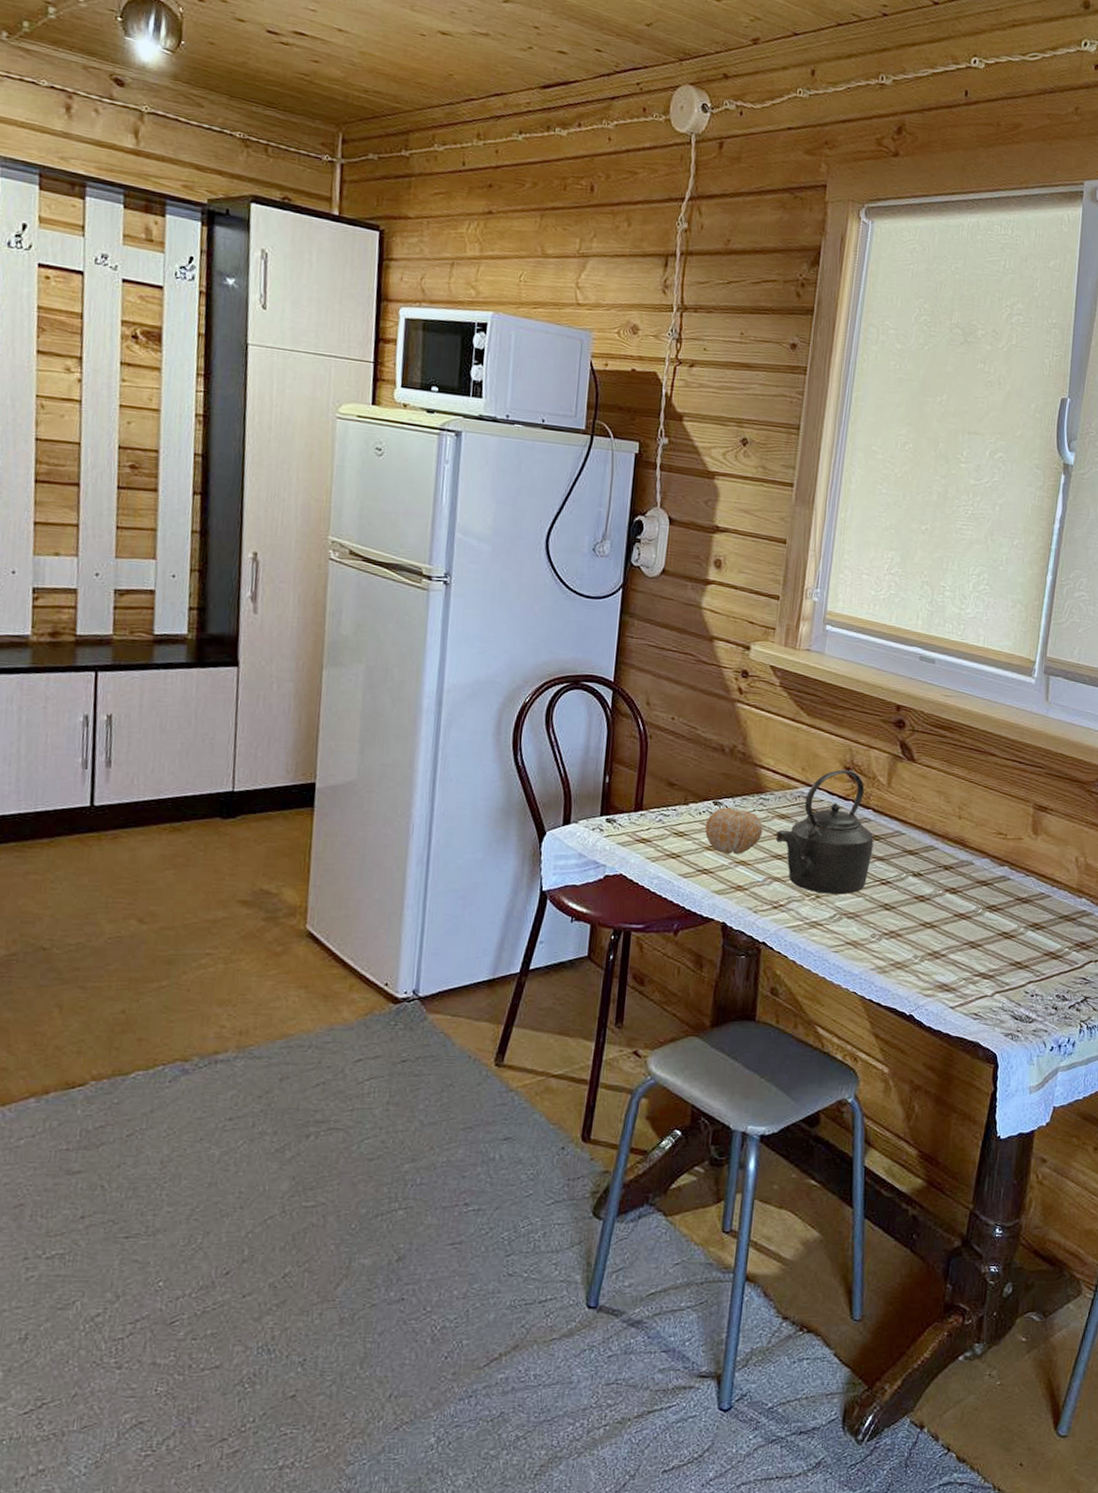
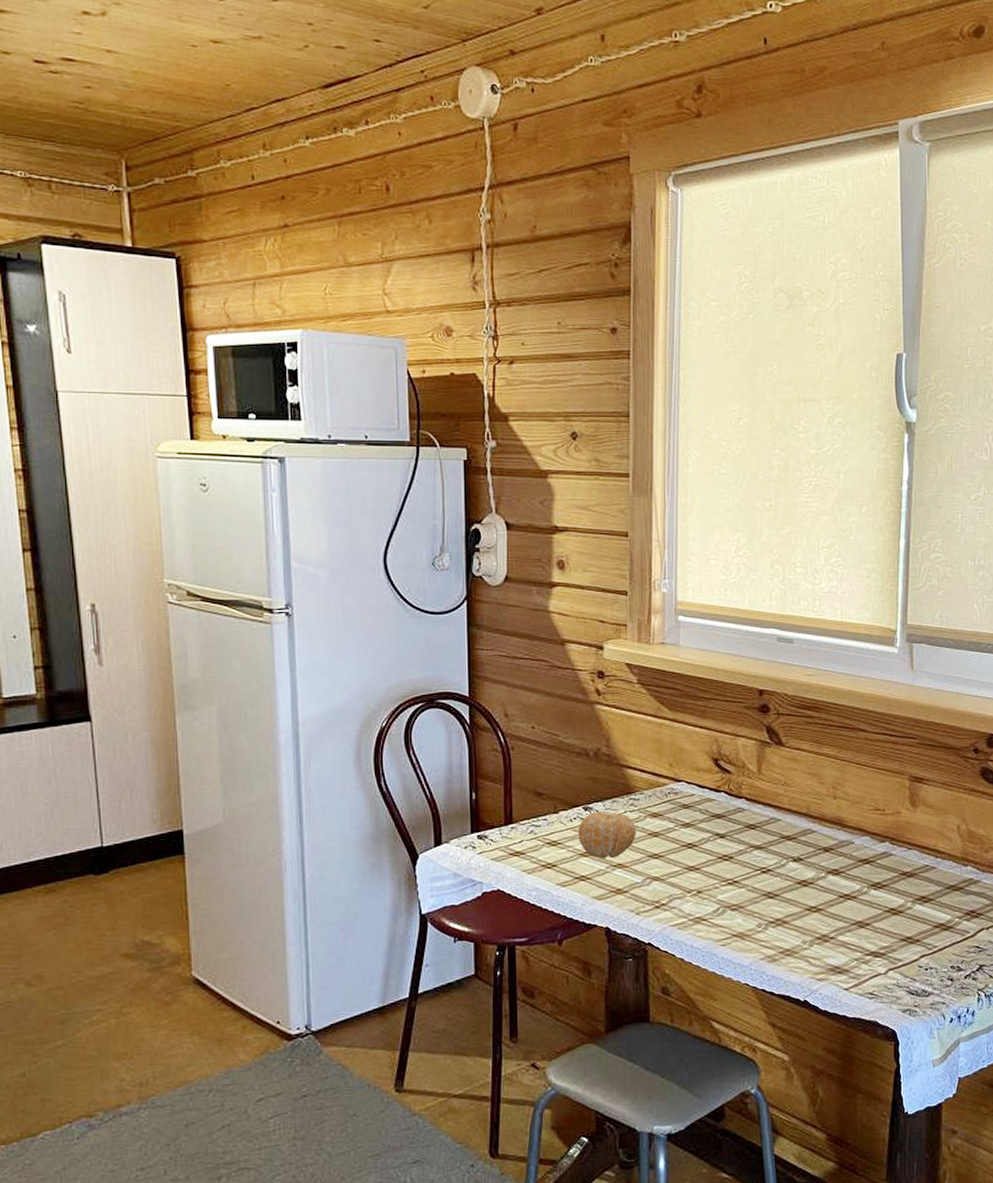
kettle: present [776,769,874,895] -> none [651,761,750,889]

